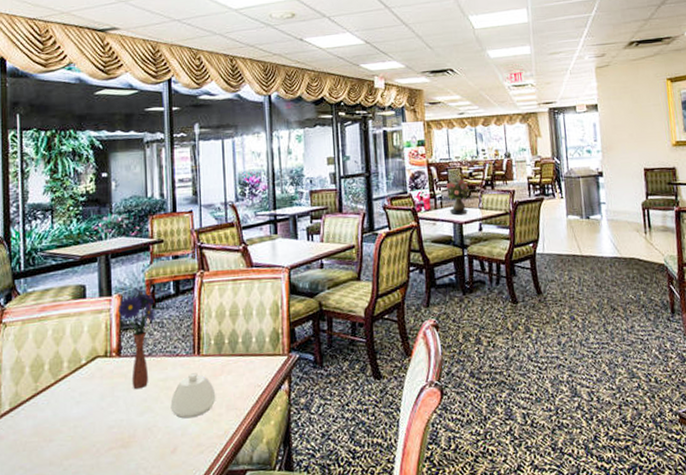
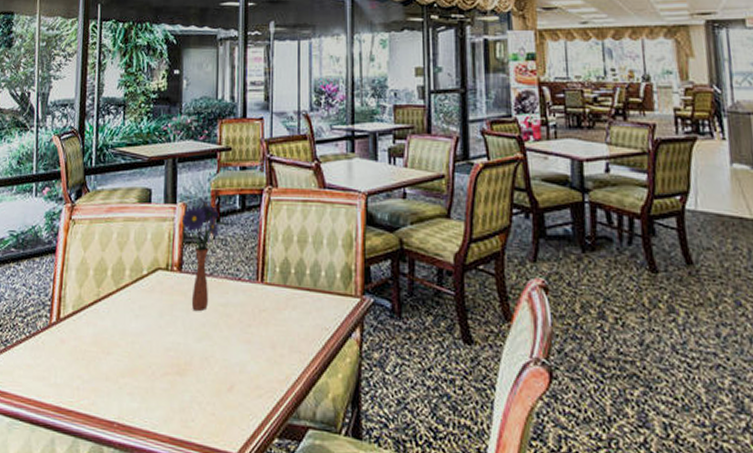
sugar bowl: present [170,373,216,419] -> none [229,302,279,354]
bouquet: present [446,176,470,216] -> none [562,101,594,150]

